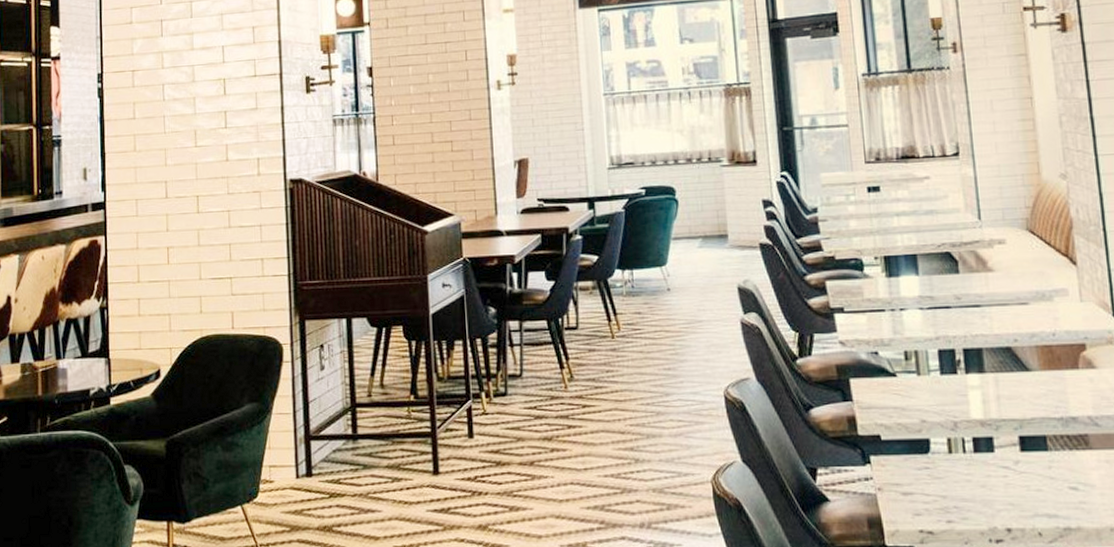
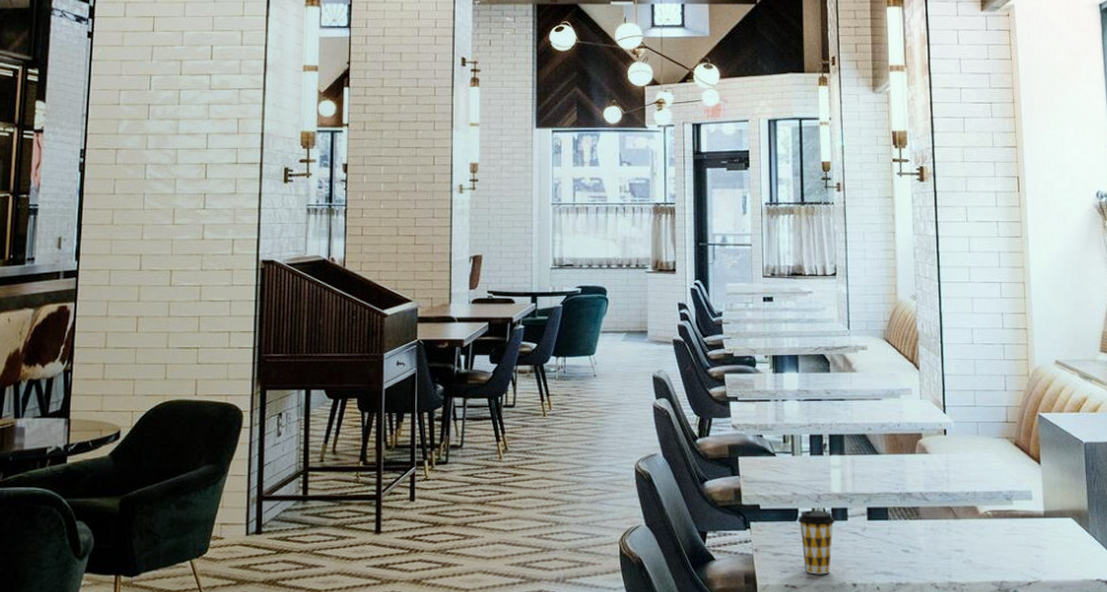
coffee cup: none [930,441,978,518] -> present [798,510,835,575]

